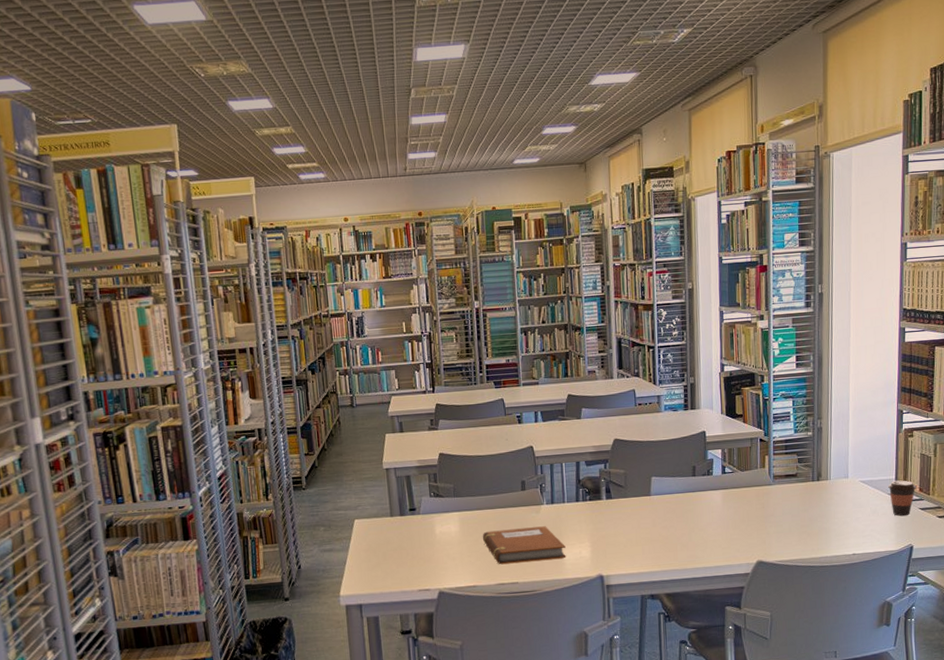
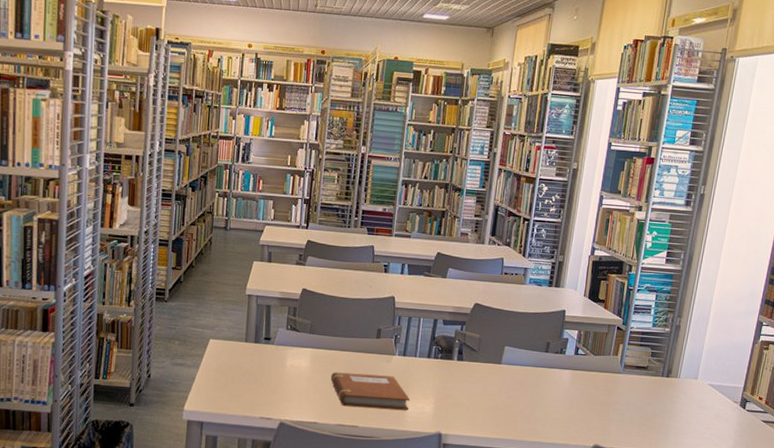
coffee cup: present [888,480,917,517] -> none [735,389,763,426]

